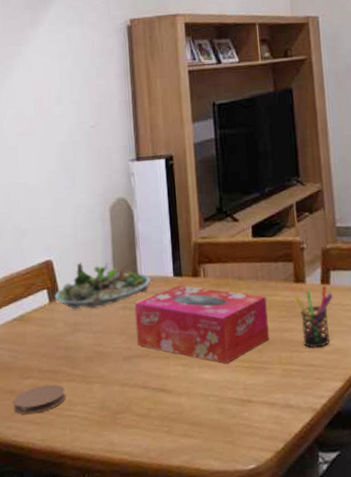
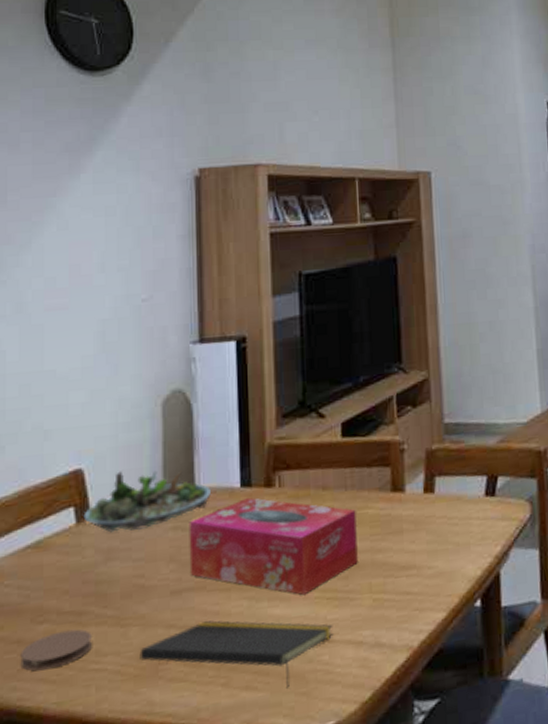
notepad: none [101,381,251,437] -> present [139,621,333,688]
pen holder: present [293,284,334,348] -> none [390,493,438,572]

